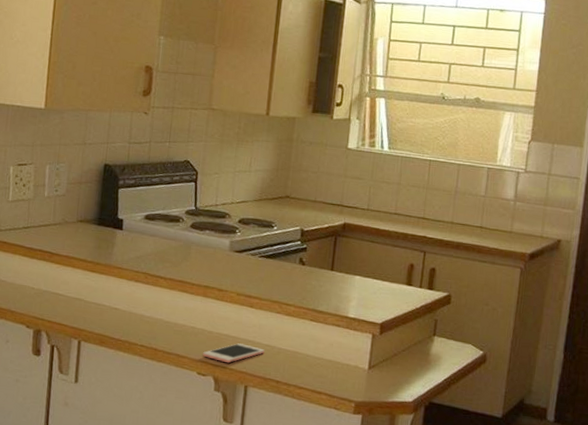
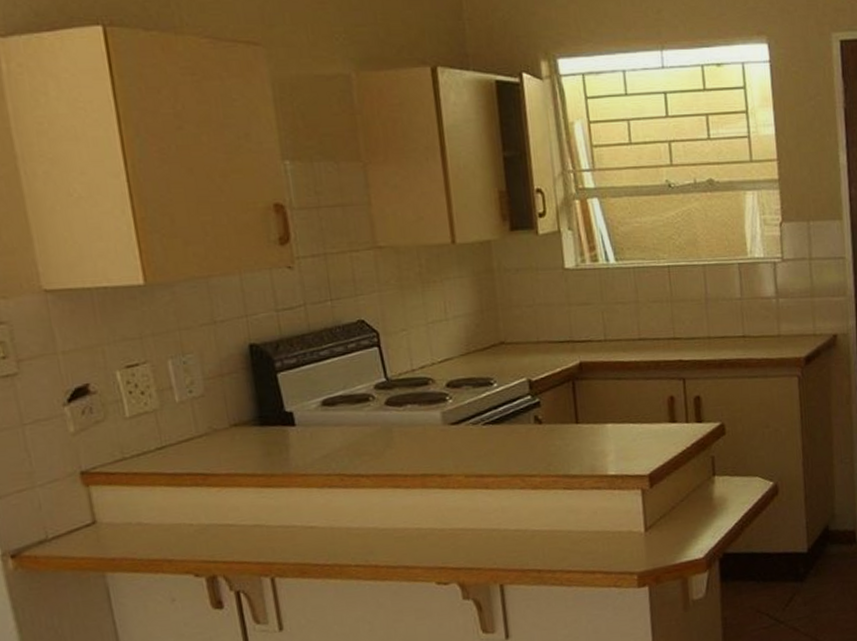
cell phone: present [203,343,265,363] -> none [438,535,516,563]

